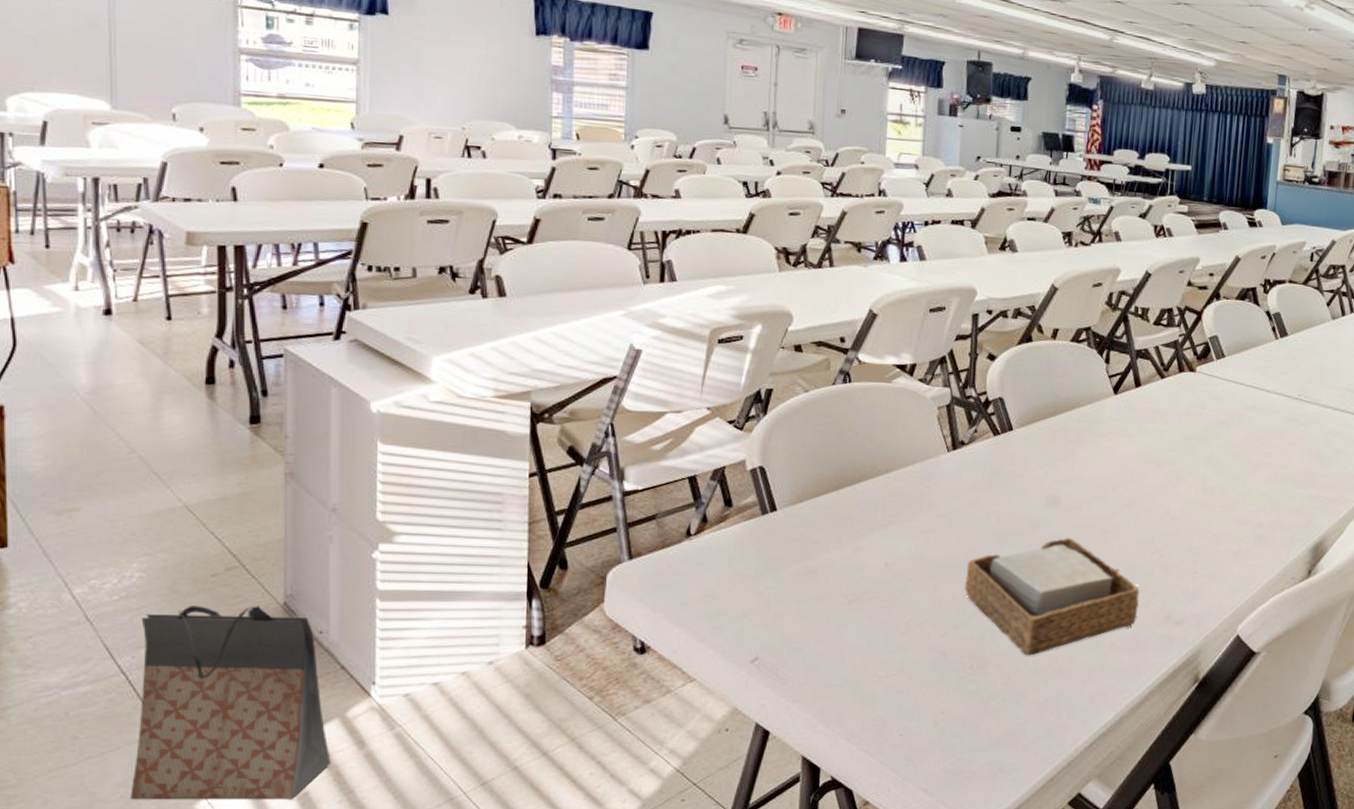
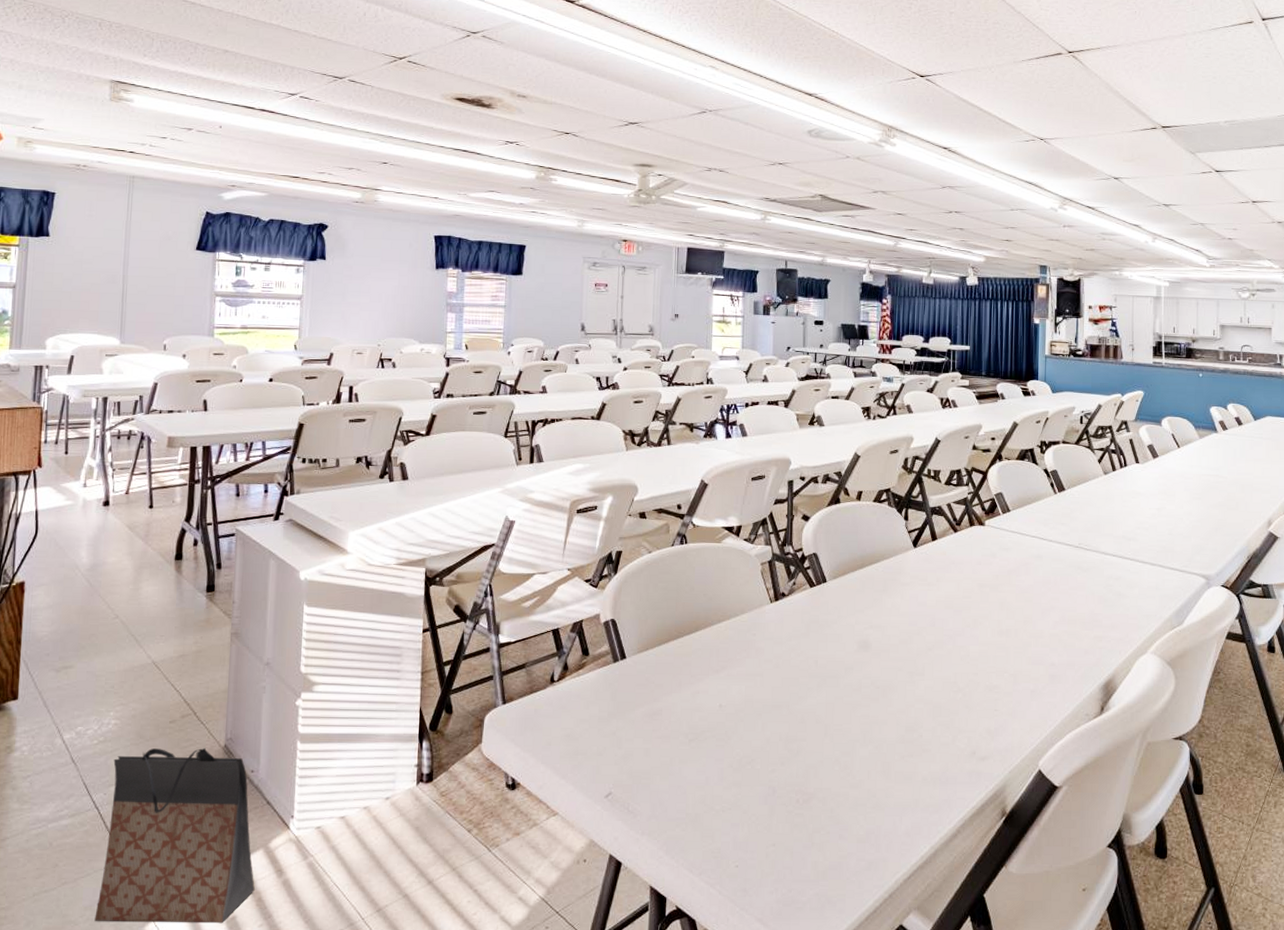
napkin holder: present [964,537,1140,656] -> none [789,679,946,791]

